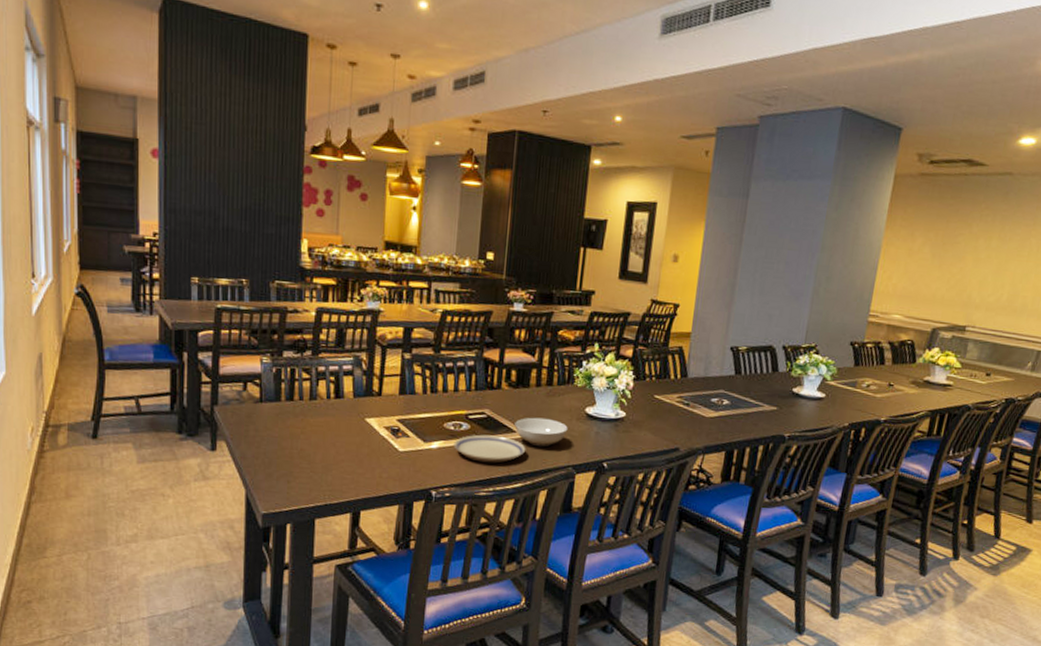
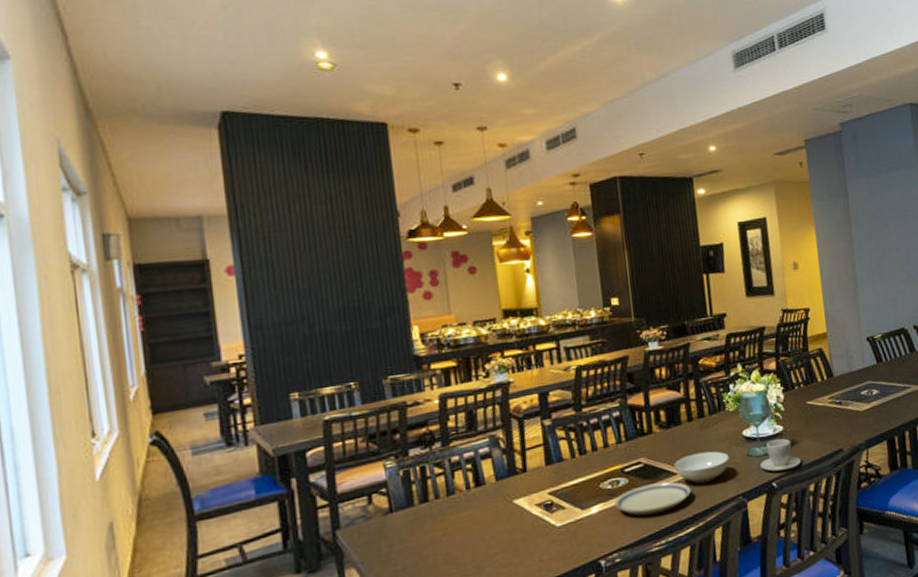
wine glass: none [585,371,620,436] -> present [738,389,773,457]
teacup: none [595,423,637,455] -> present [760,438,802,472]

